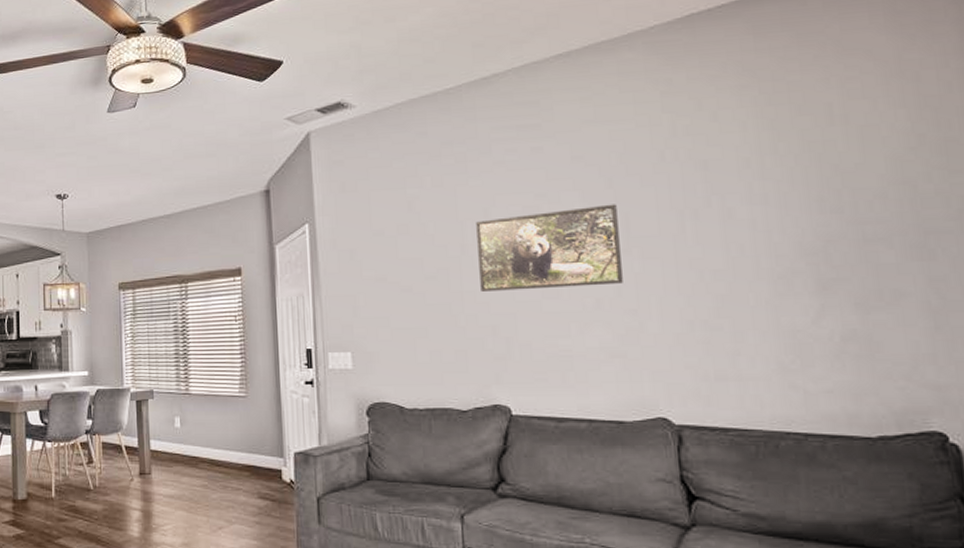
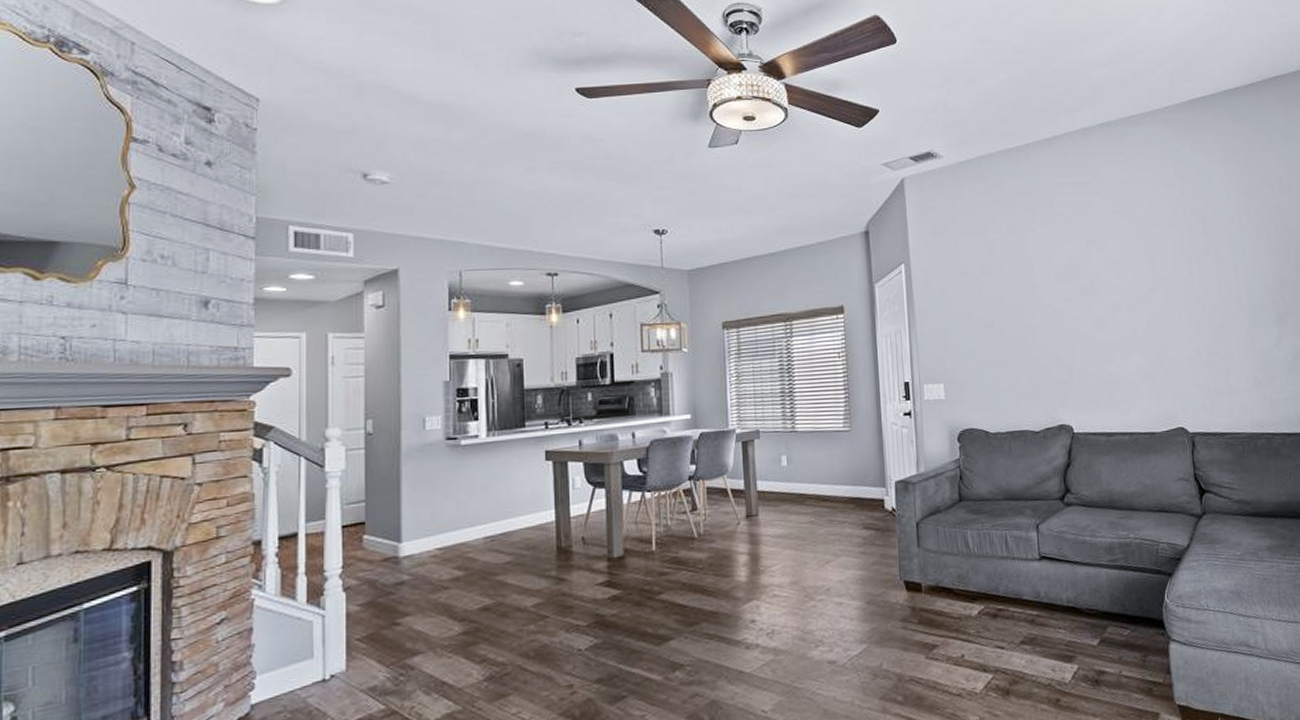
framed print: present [476,204,623,291] -> none [1043,251,1152,326]

